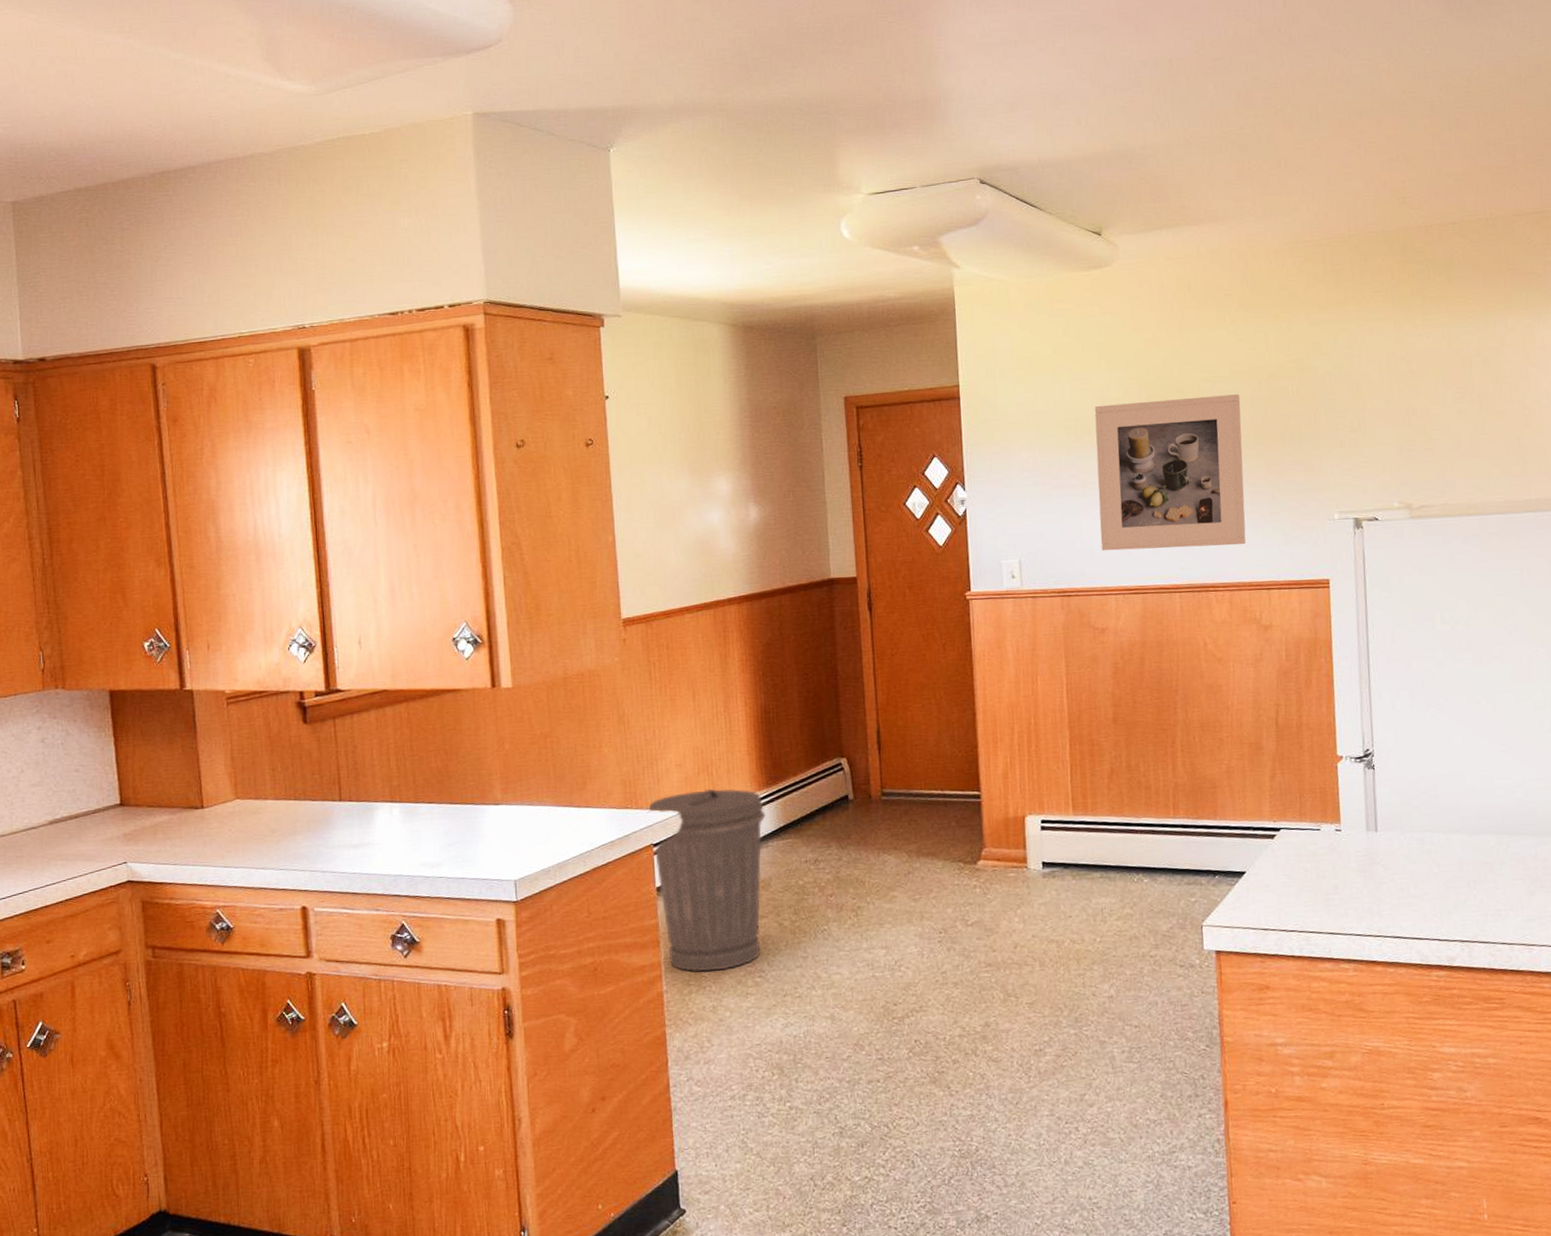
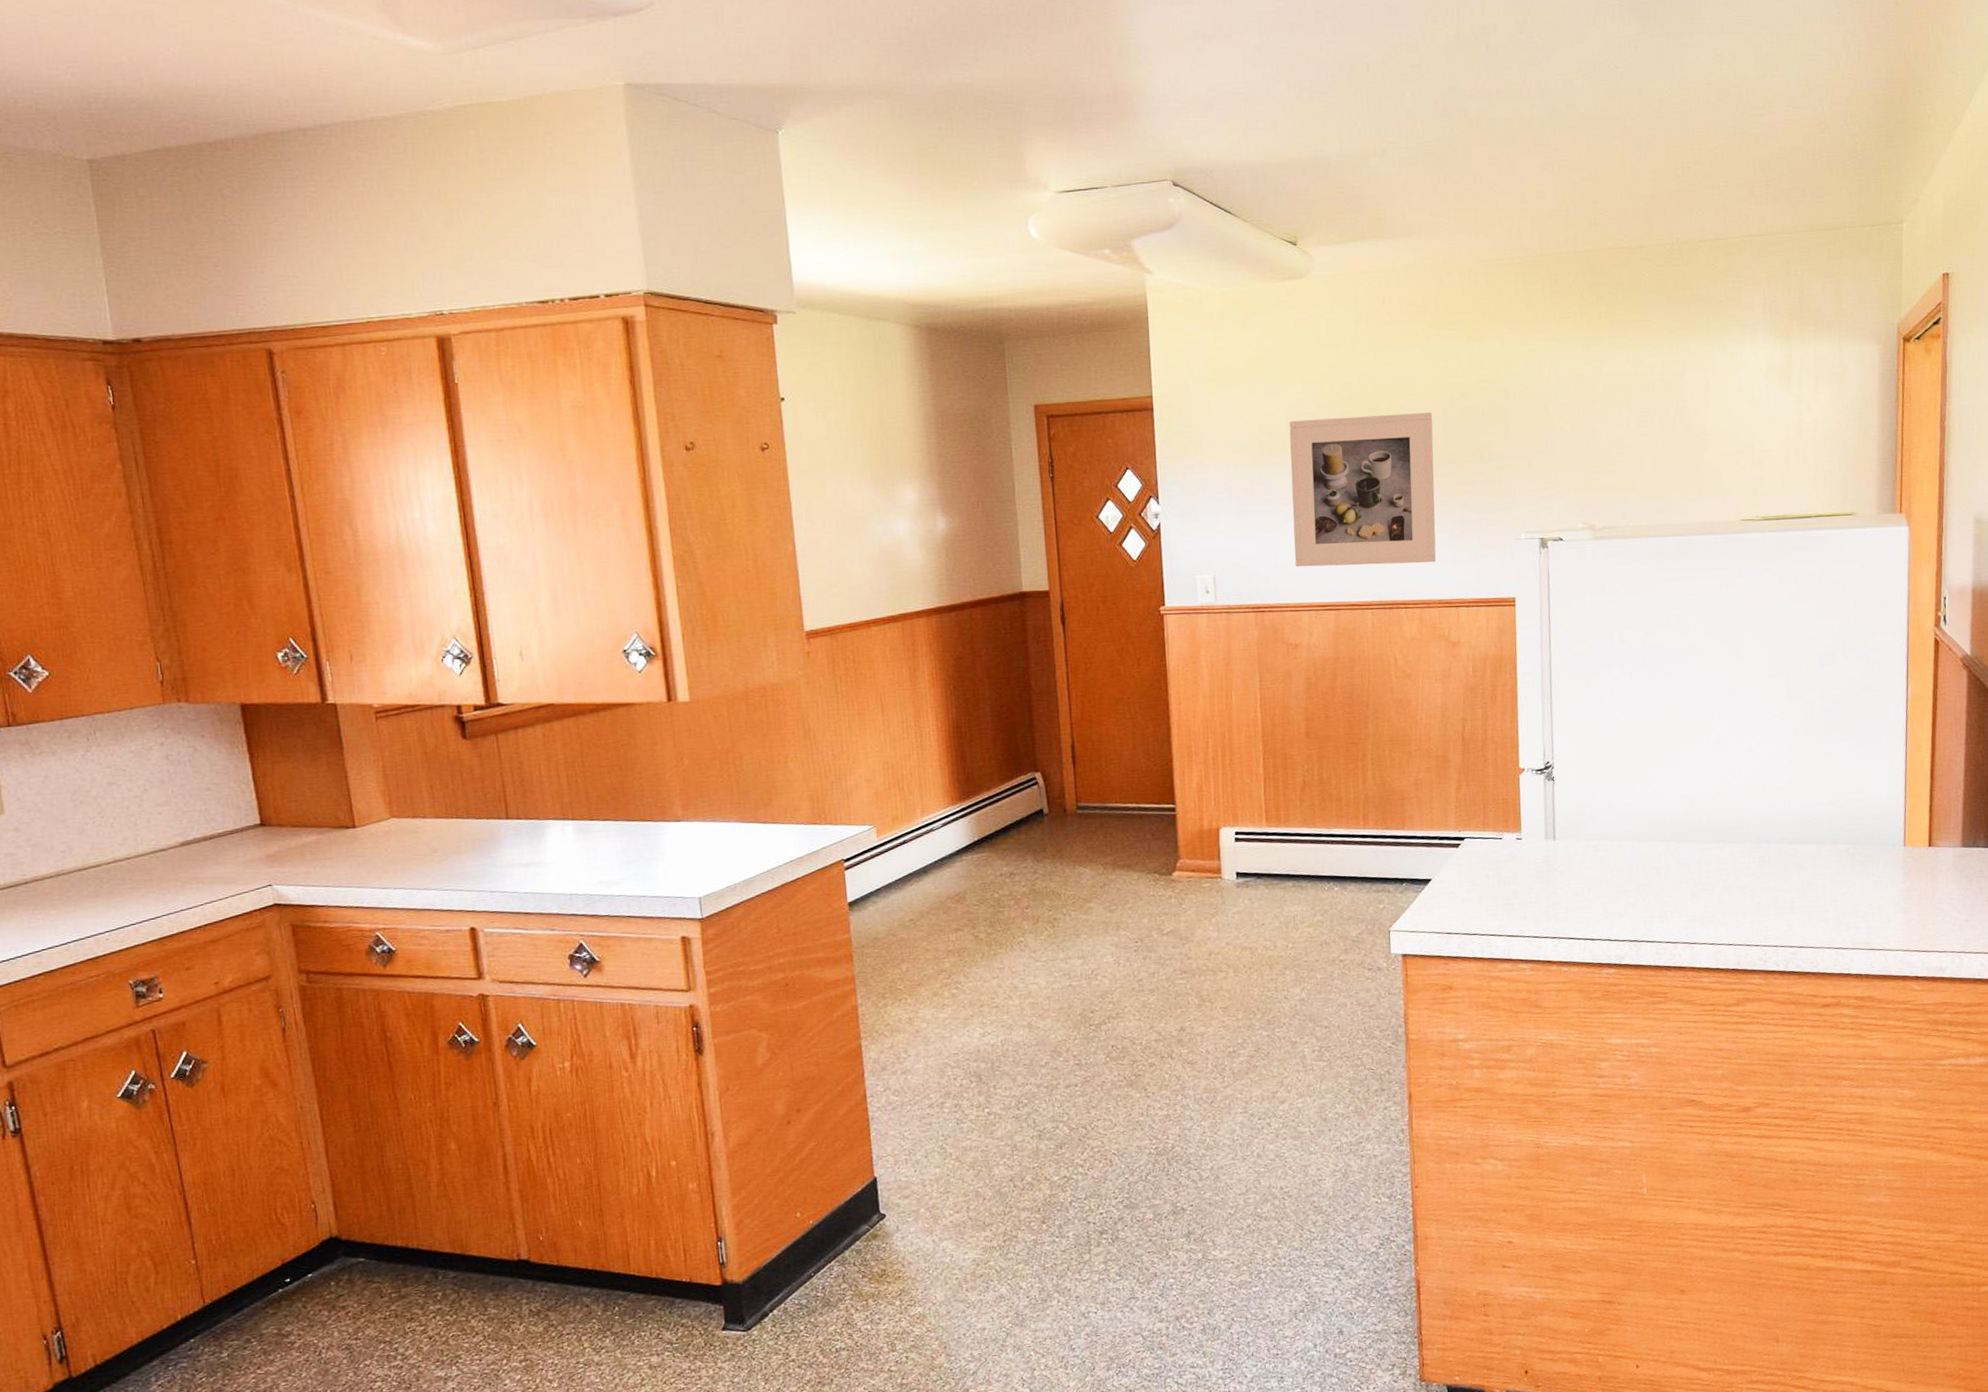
trash can: present [647,788,766,972] -> none [837,803,959,985]

